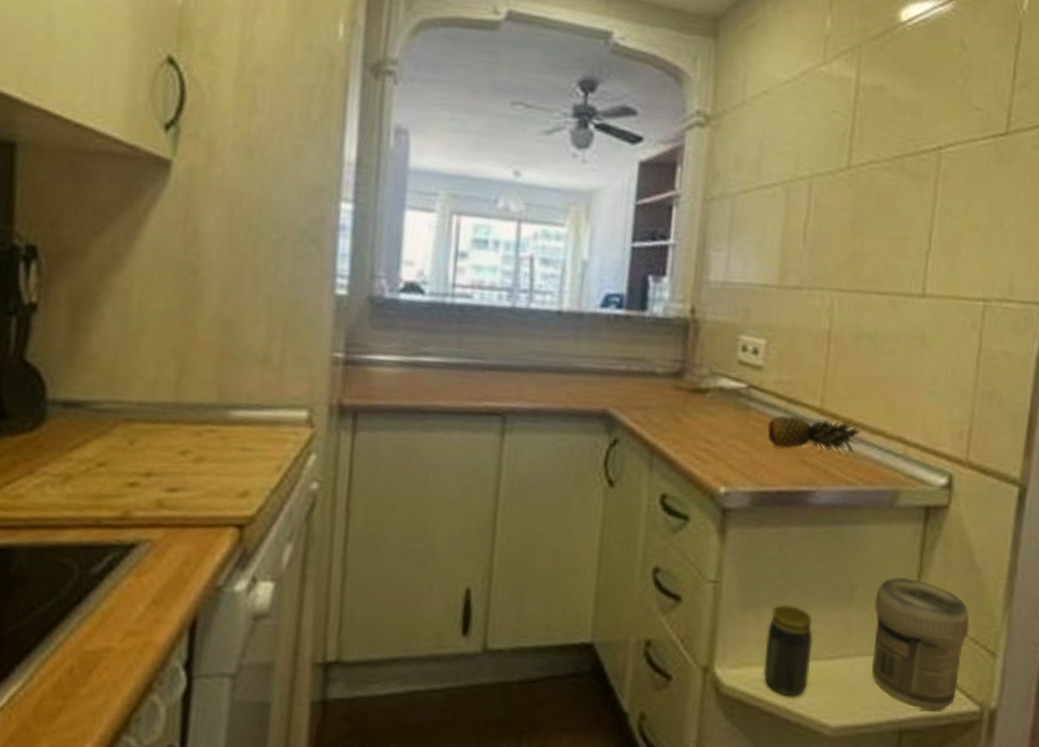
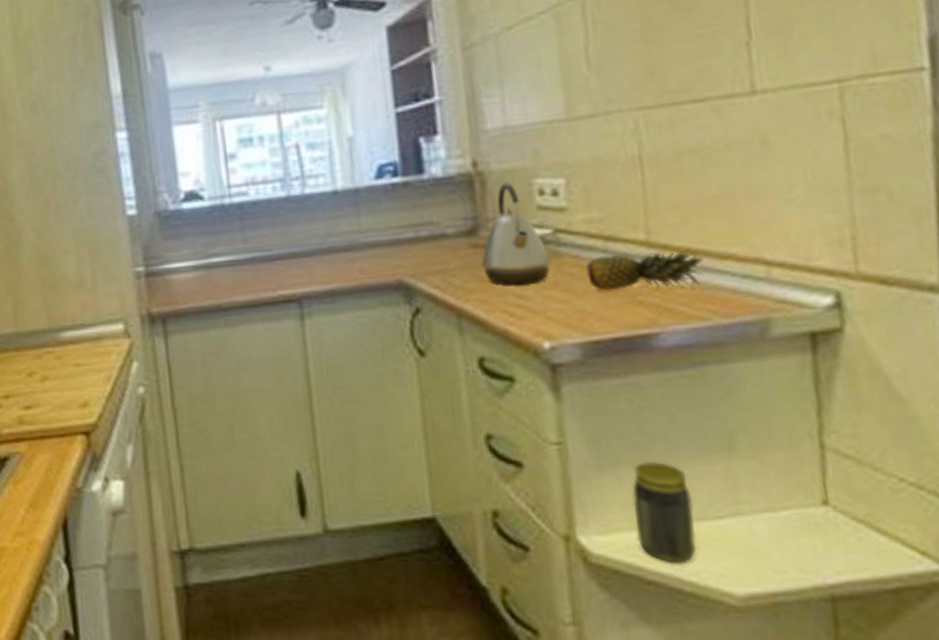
kettle: none [680,333,741,432] -> present [481,182,552,286]
jar: present [872,577,970,711] -> none [763,417,906,572]

